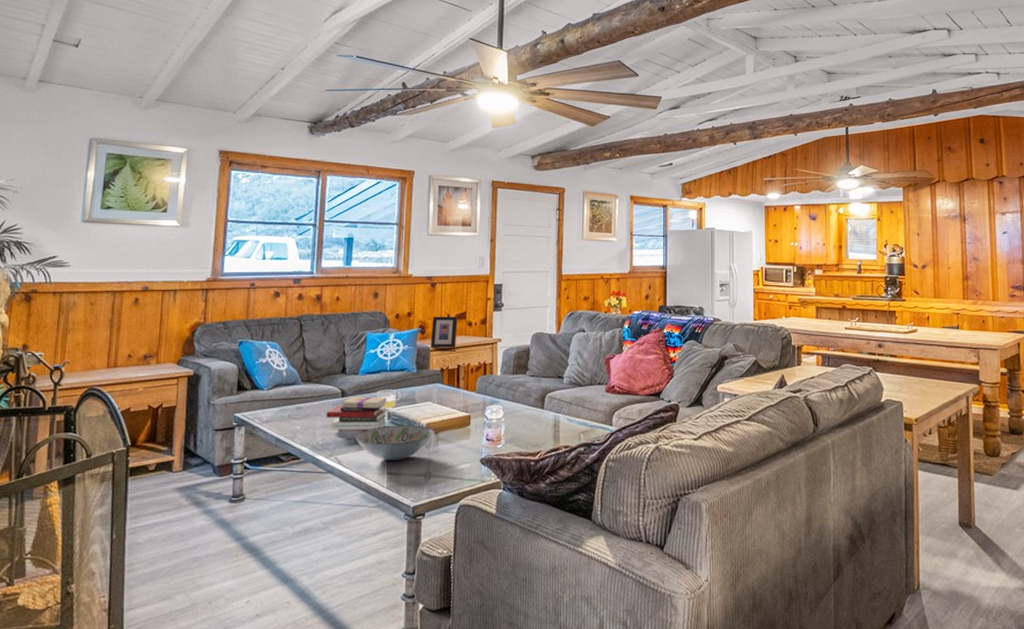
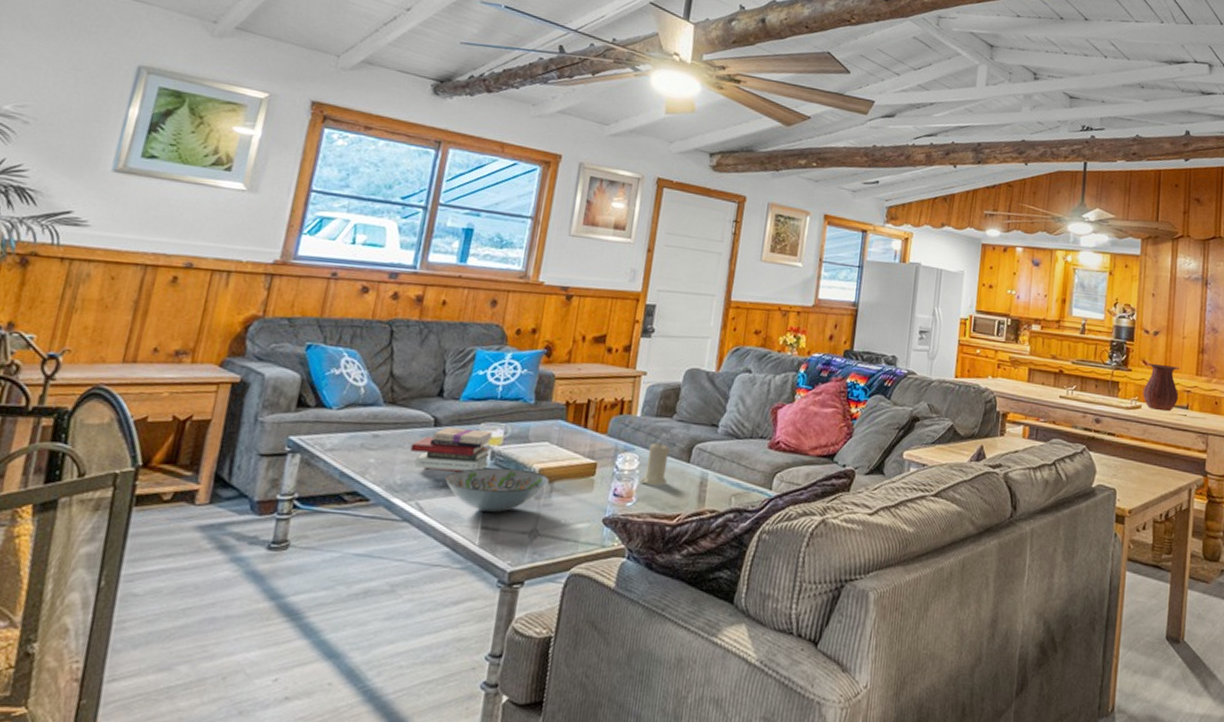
picture frame: present [430,316,458,348] -> none [555,336,595,378]
candle: none [506,394,527,429] -> present [639,442,671,486]
vase: none [917,292,950,333] -> present [1142,362,1180,412]

